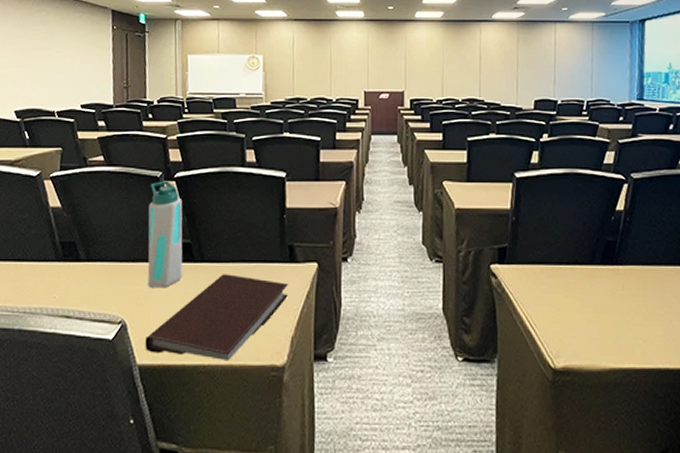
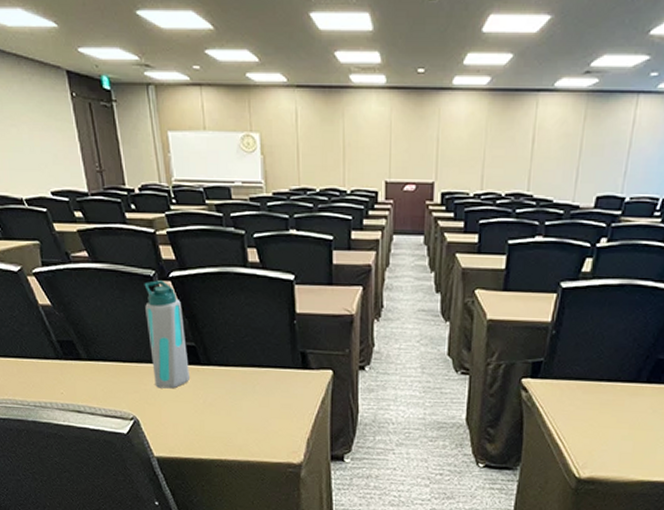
notebook: present [145,274,288,360] -> none [160,377,302,456]

